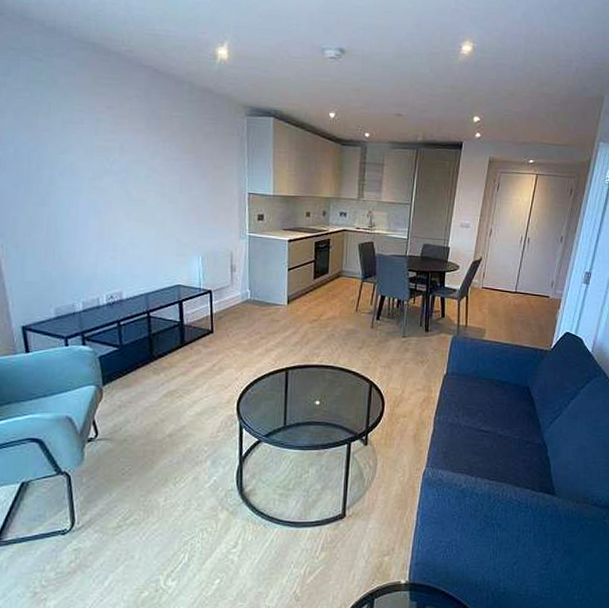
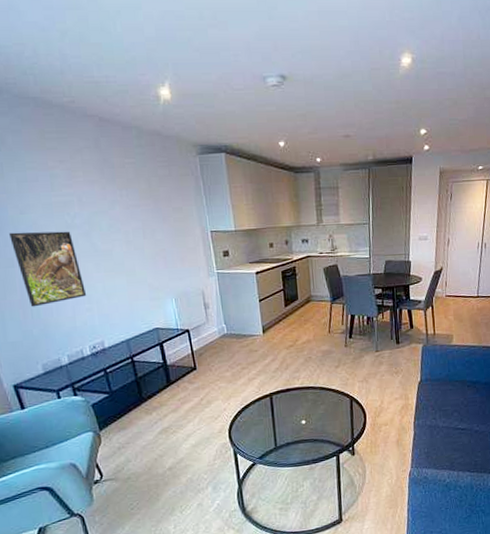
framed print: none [45,171,113,249] -> present [9,231,87,307]

